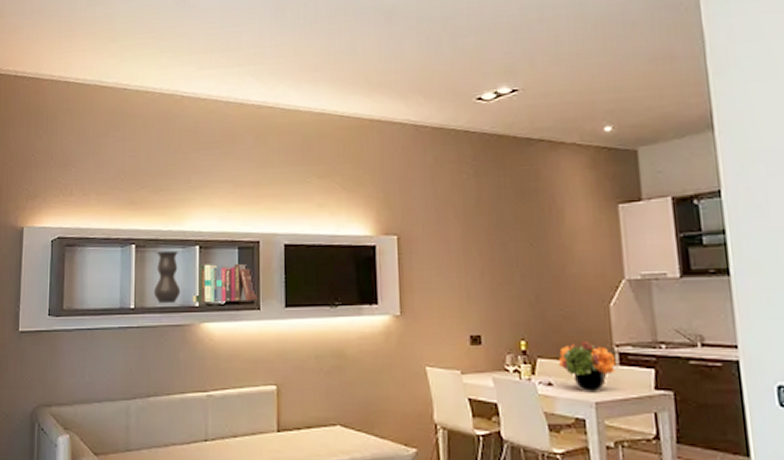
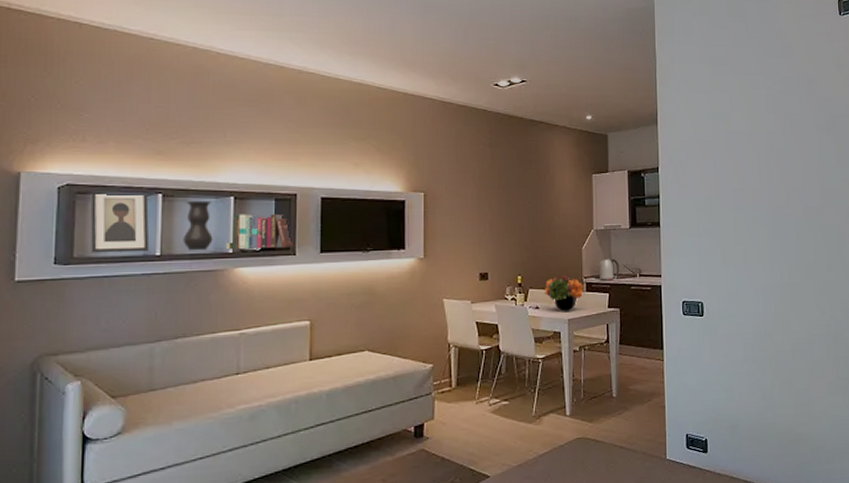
picture frame: none [76,246,125,305] -> present [90,194,150,253]
kettle: none [637,319,669,352] -> present [599,258,619,282]

